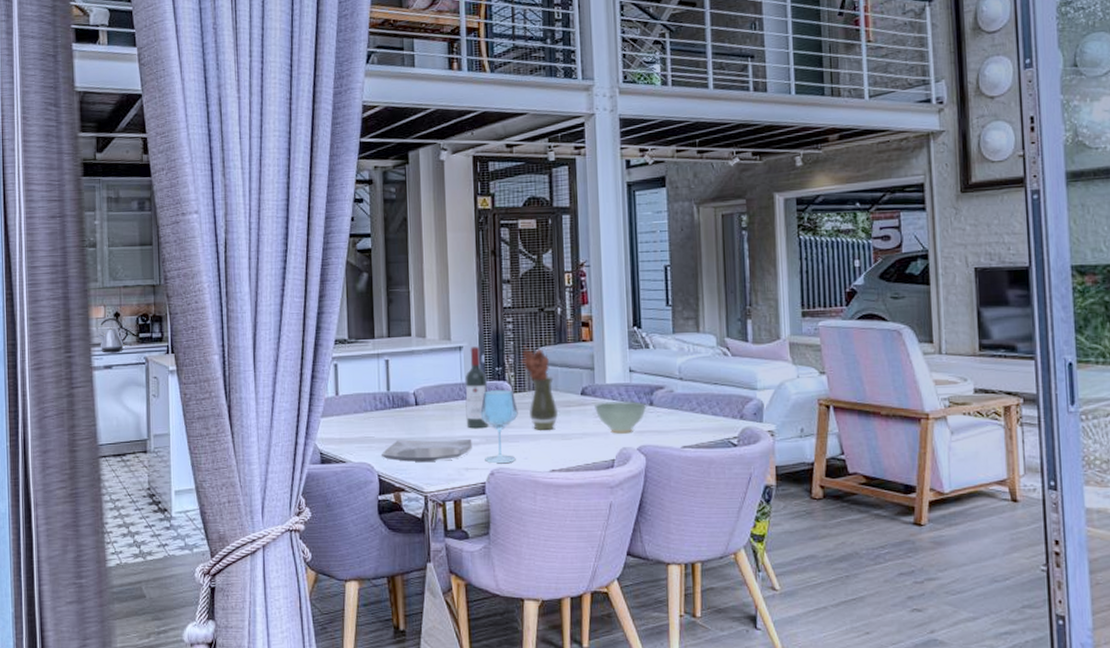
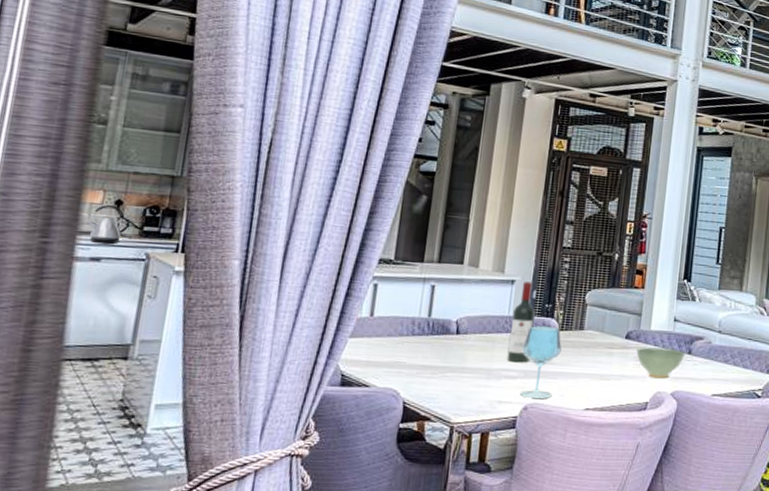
plate: present [382,438,472,462] -> none [411,367,510,392]
vase: present [521,345,559,431] -> none [572,285,602,371]

